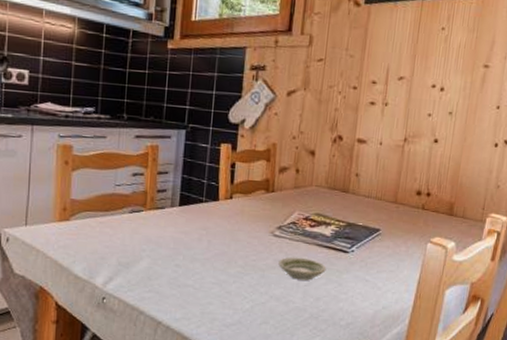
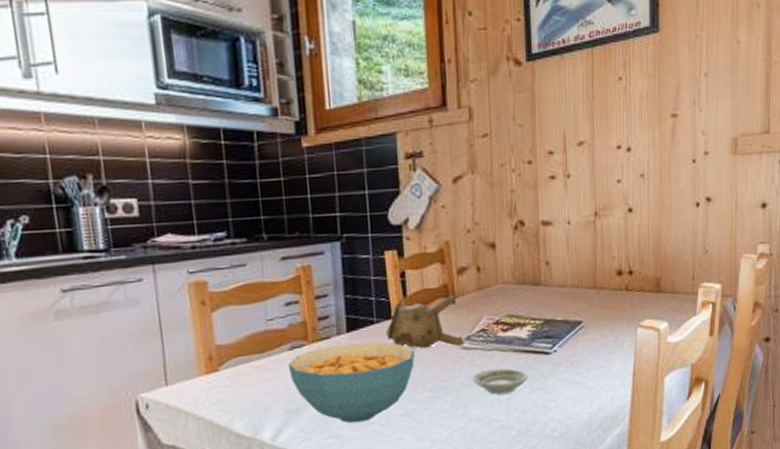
cereal bowl: none [126,215,232,284] -> present [288,341,415,424]
teapot: none [211,183,277,233] -> present [386,295,465,349]

